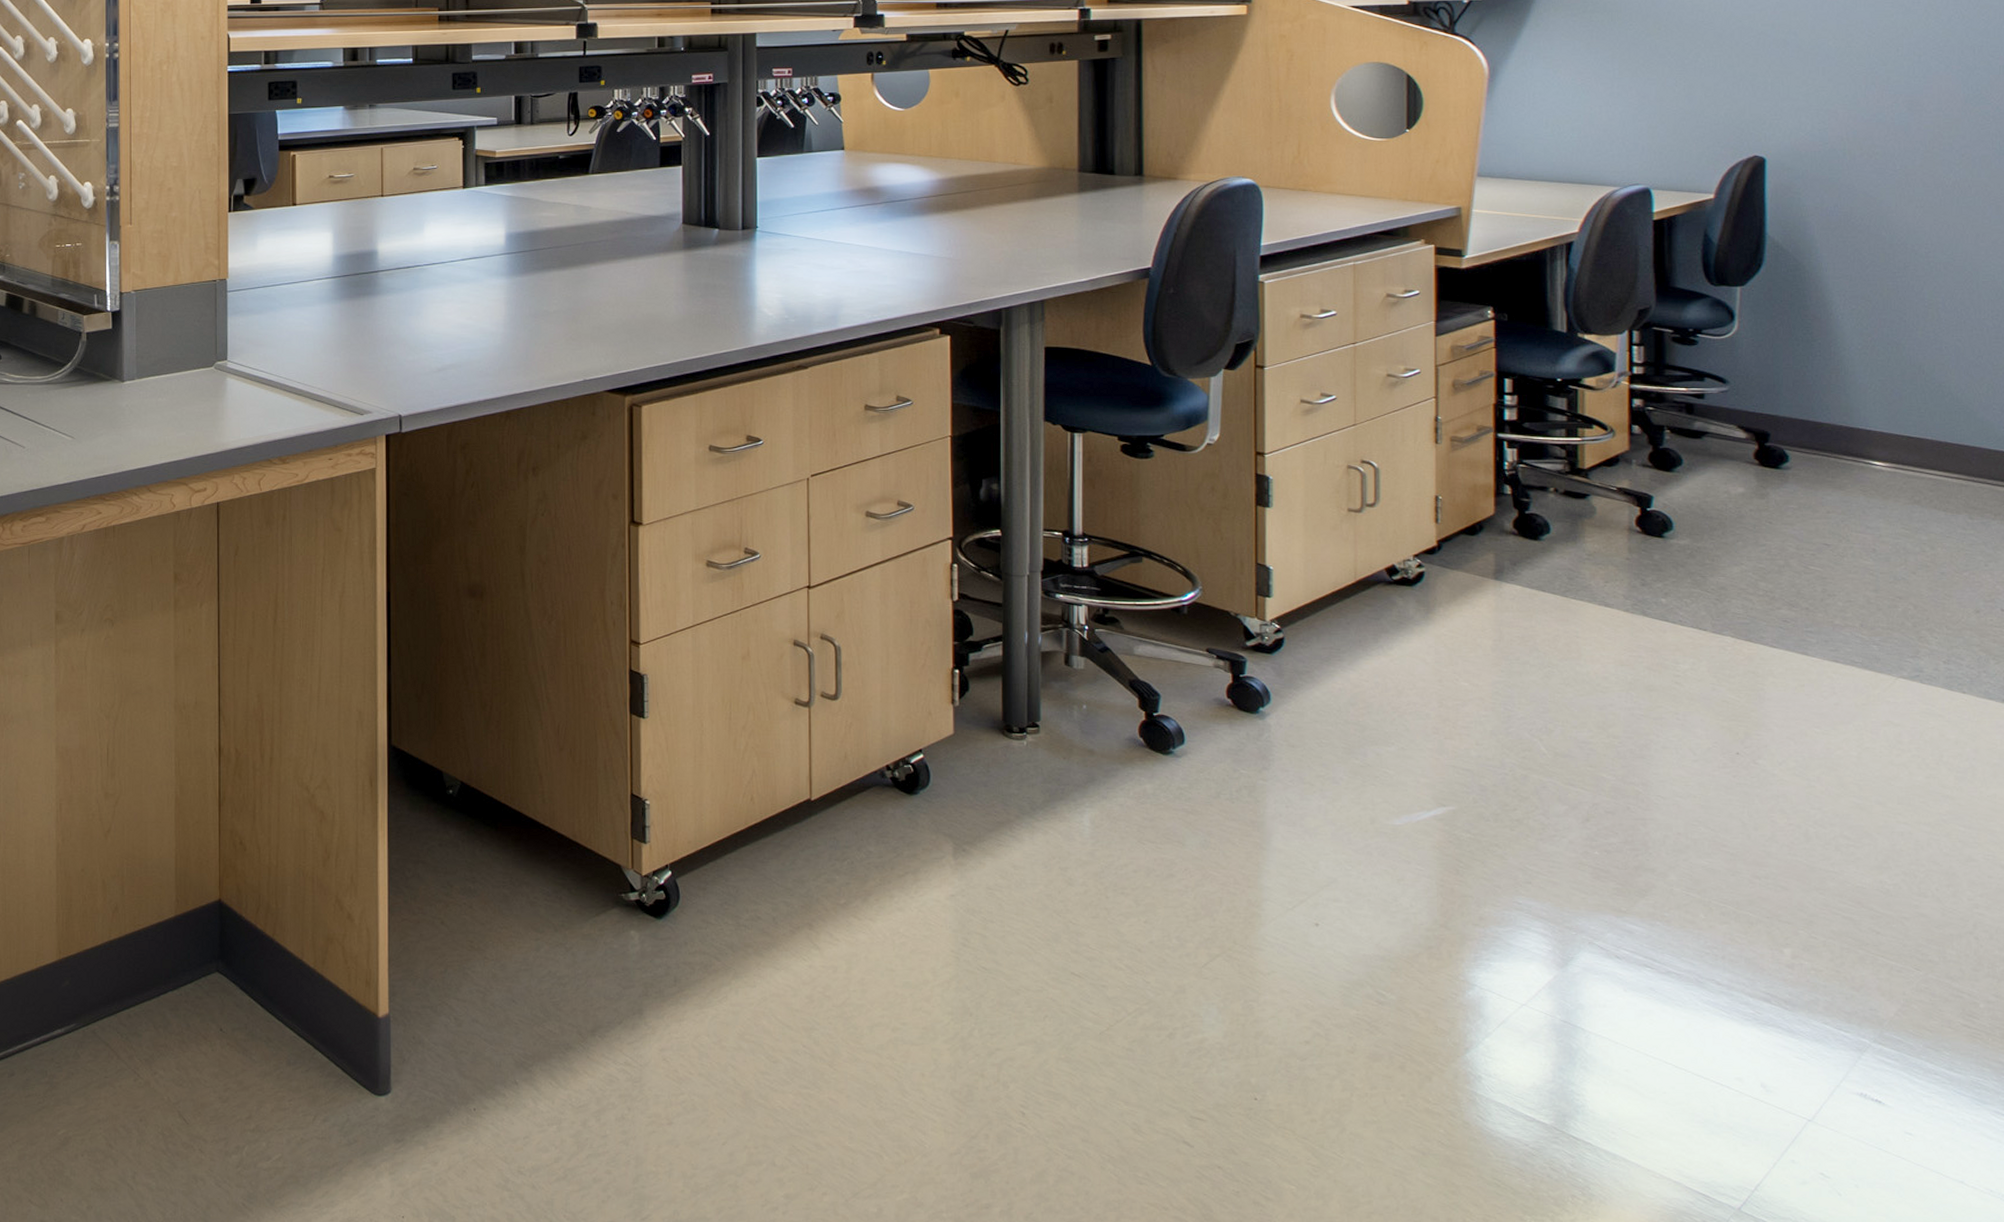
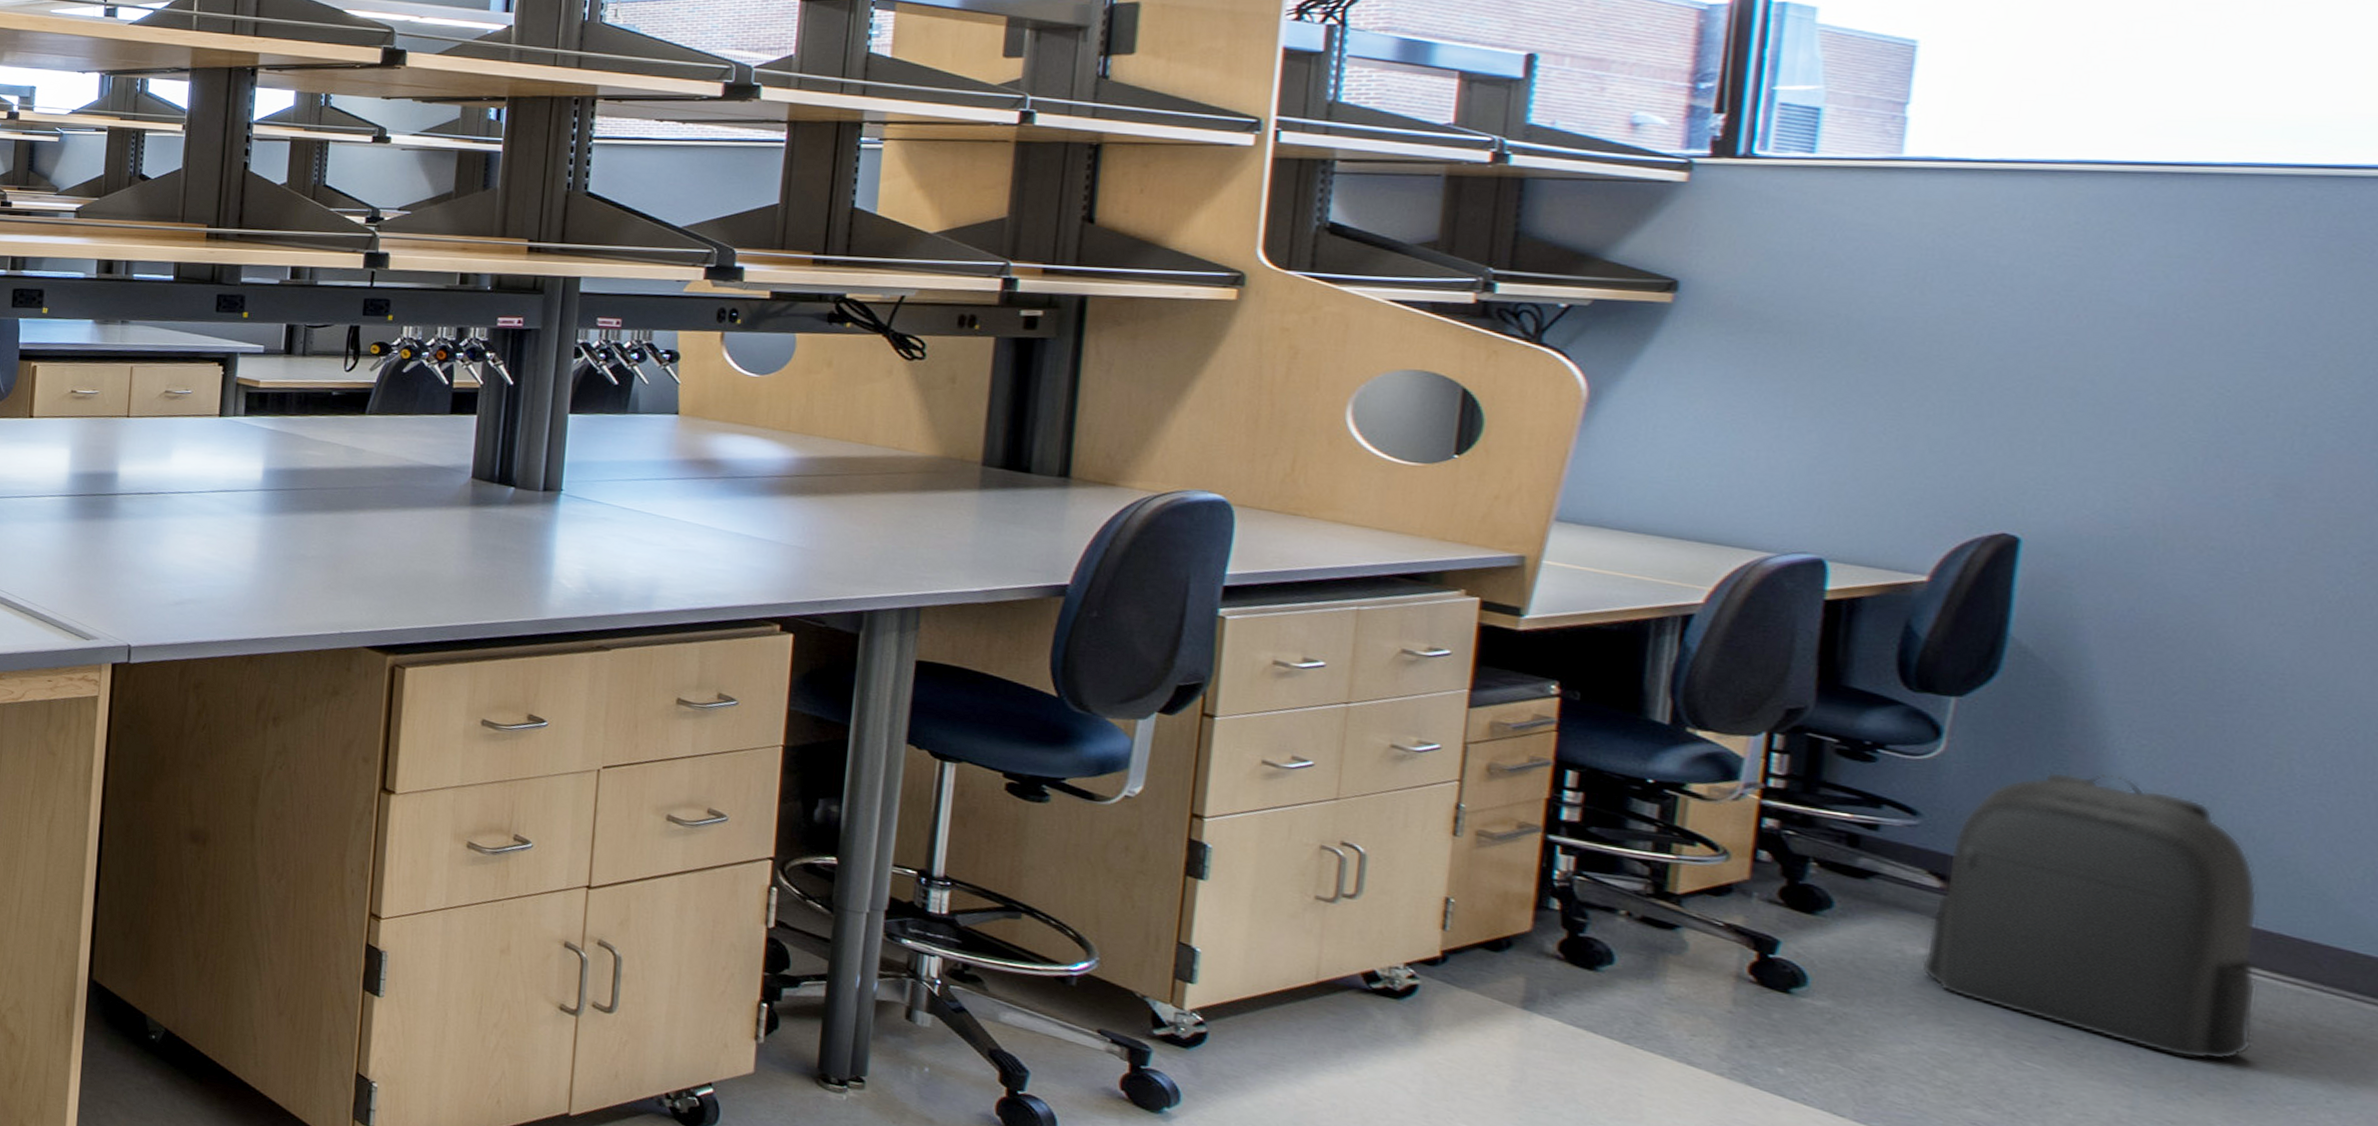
backpack: none [1741,335,1939,546] -> present [1921,771,2259,1061]

